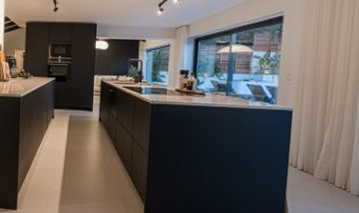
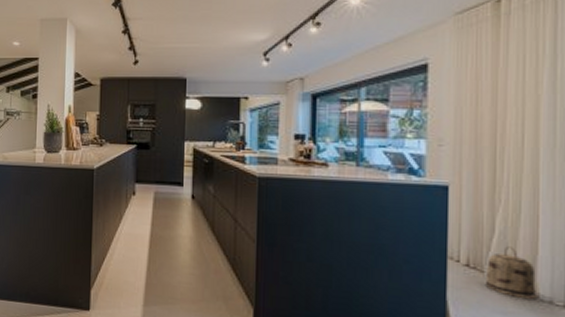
basket: none [313,155,350,194] -> present [484,246,538,299]

